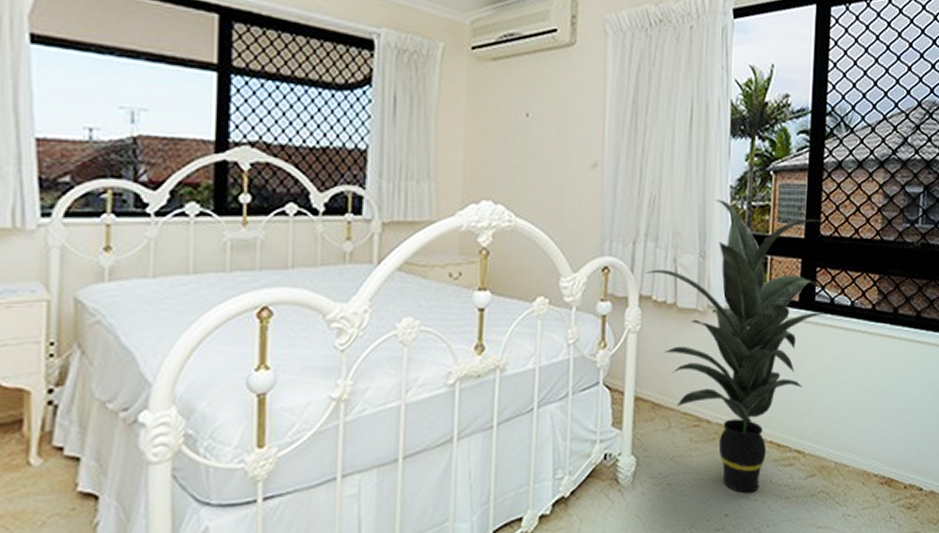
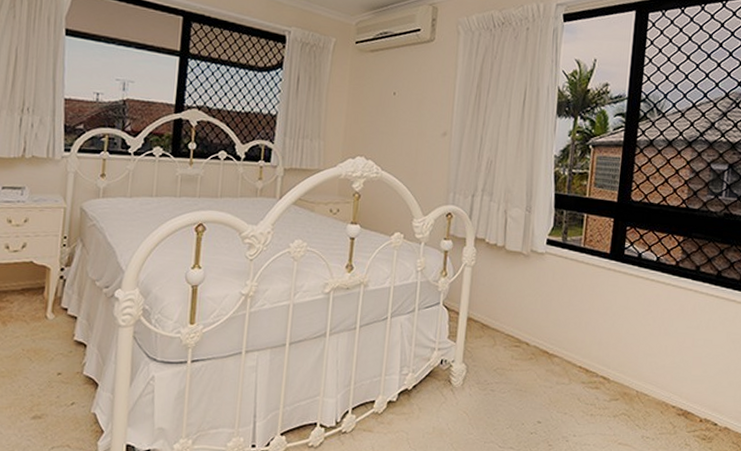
indoor plant: present [644,199,832,493] -> none [480,166,642,407]

